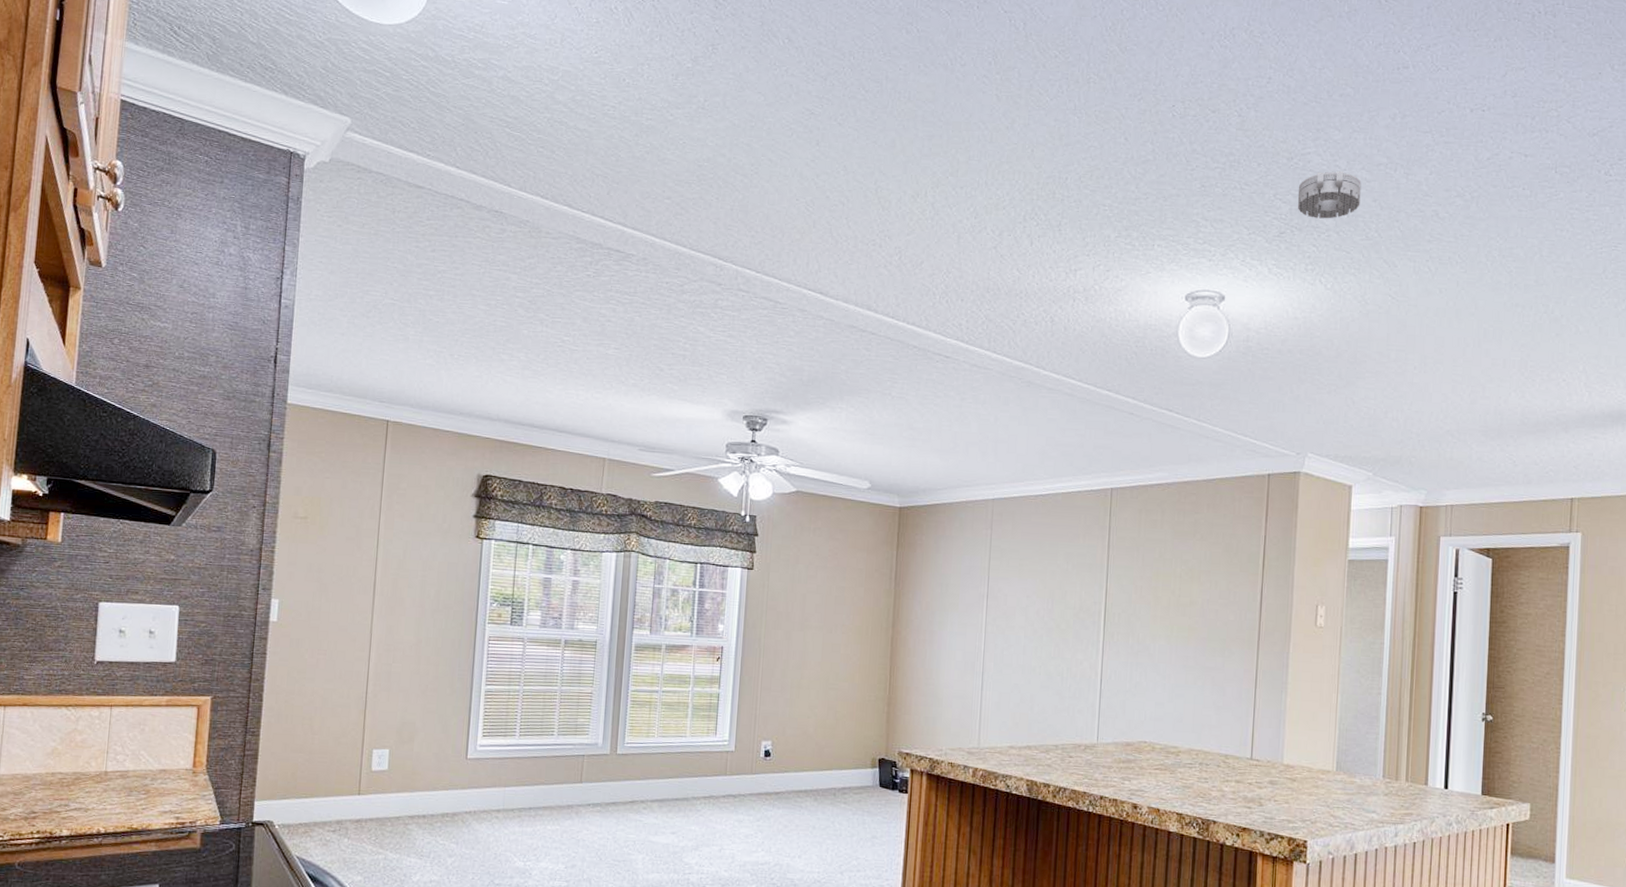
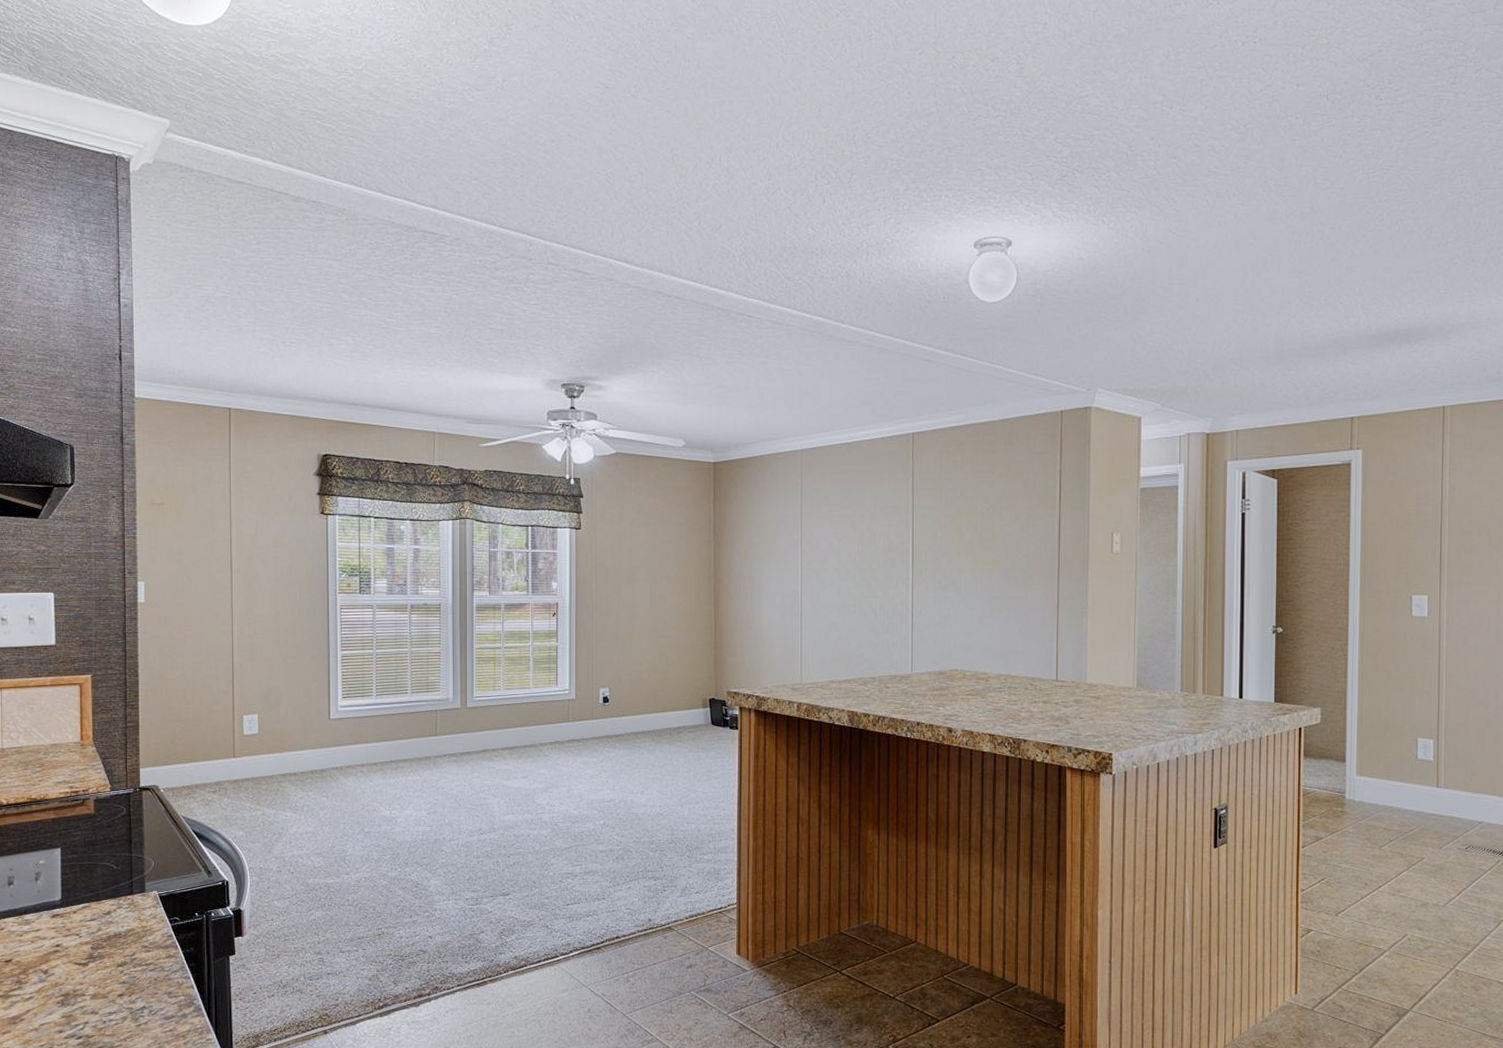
smoke detector: present [1297,170,1361,219] -> none [1077,111,1139,160]

